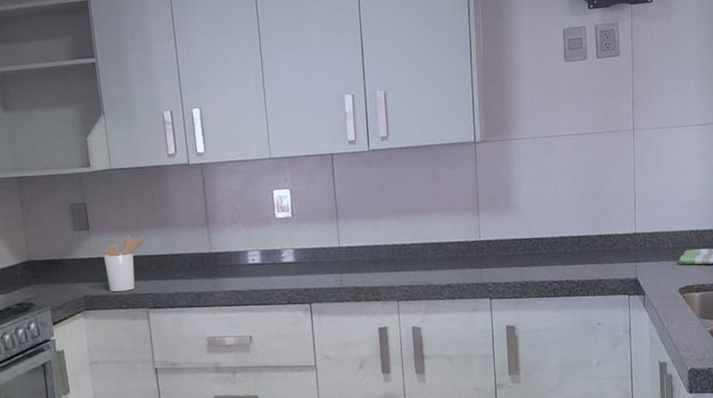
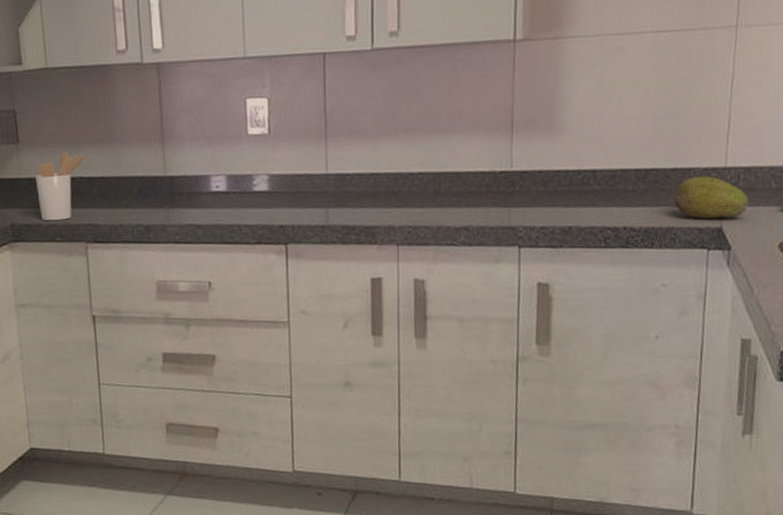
fruit: none [600,240,654,273] -> present [673,176,748,219]

